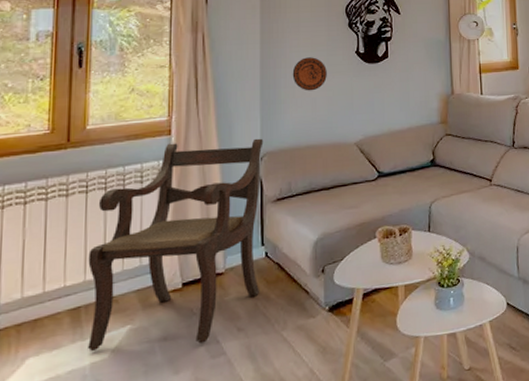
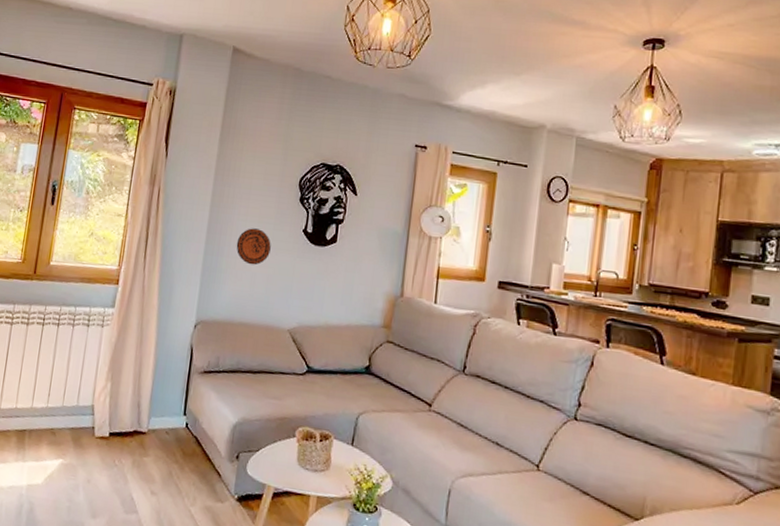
armchair: present [88,138,264,351] -> none [27,292,200,497]

